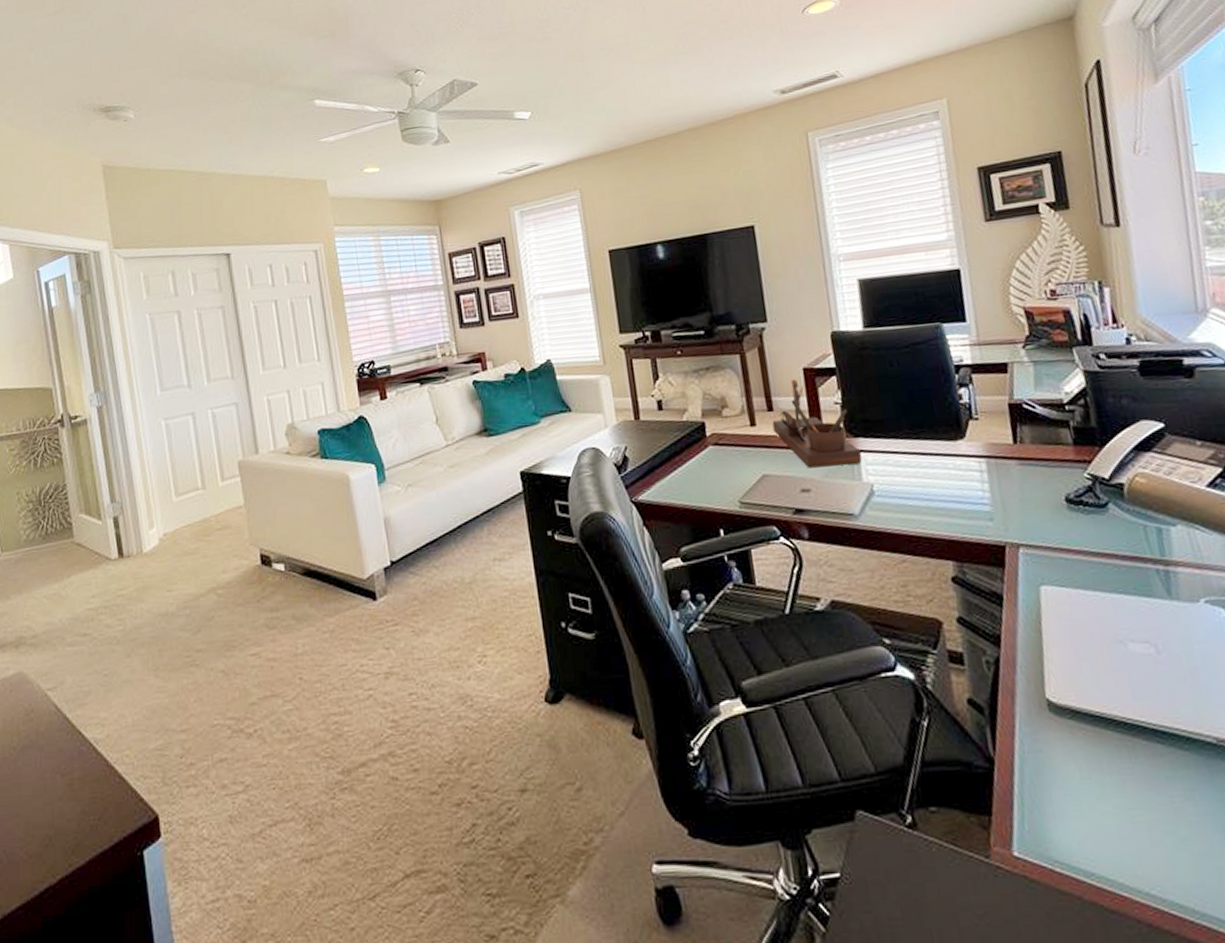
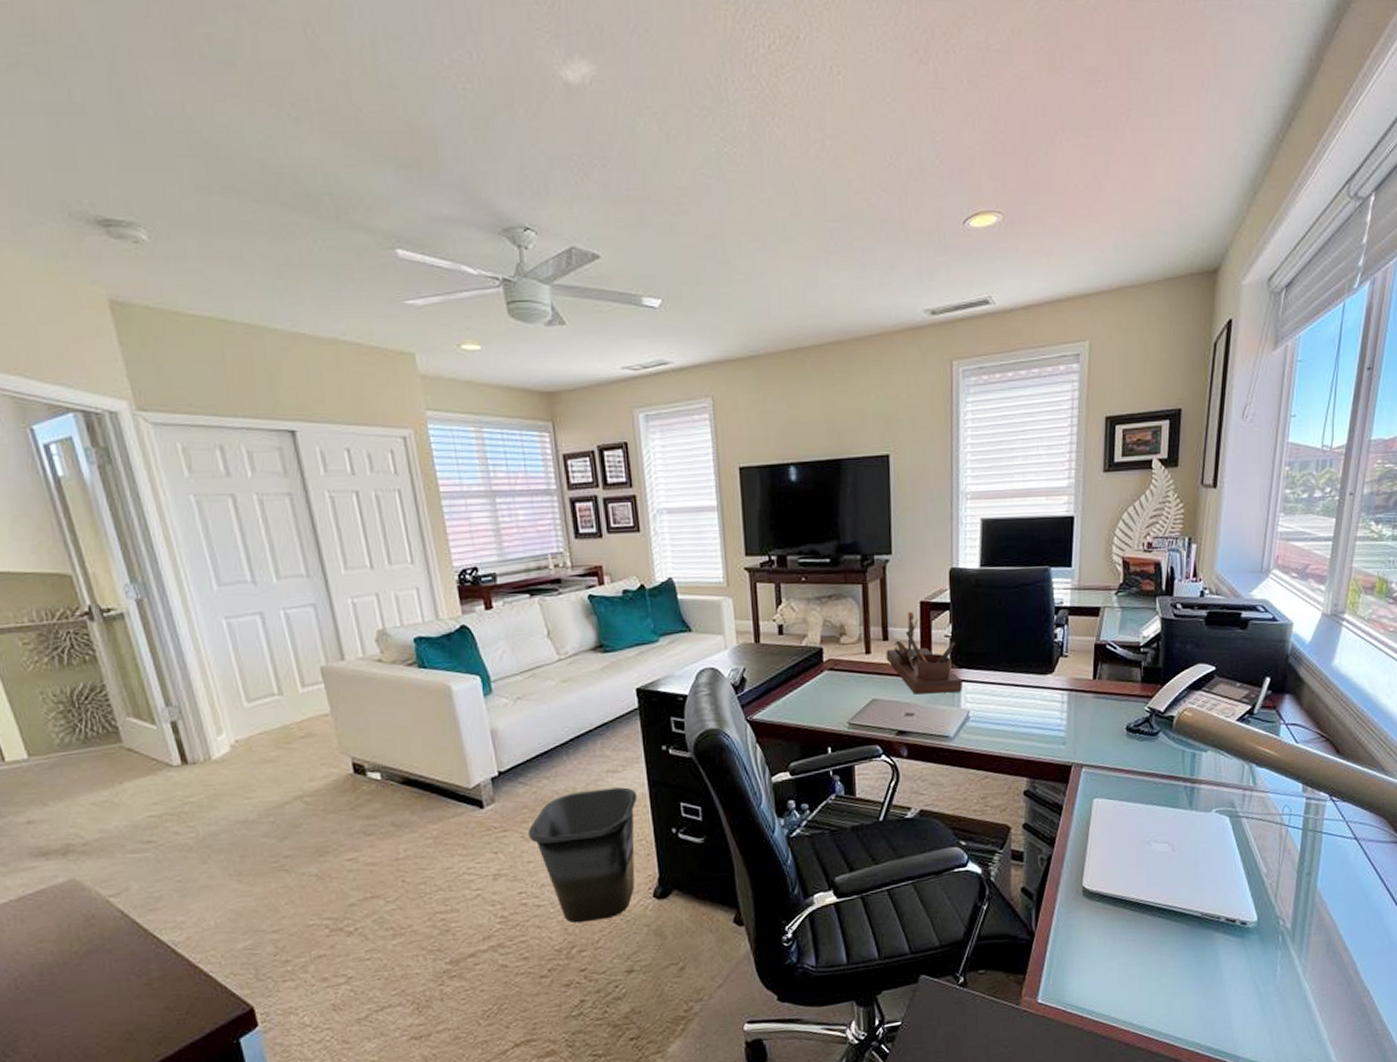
waste bin: none [418,576,525,731] -> present [527,787,638,923]

